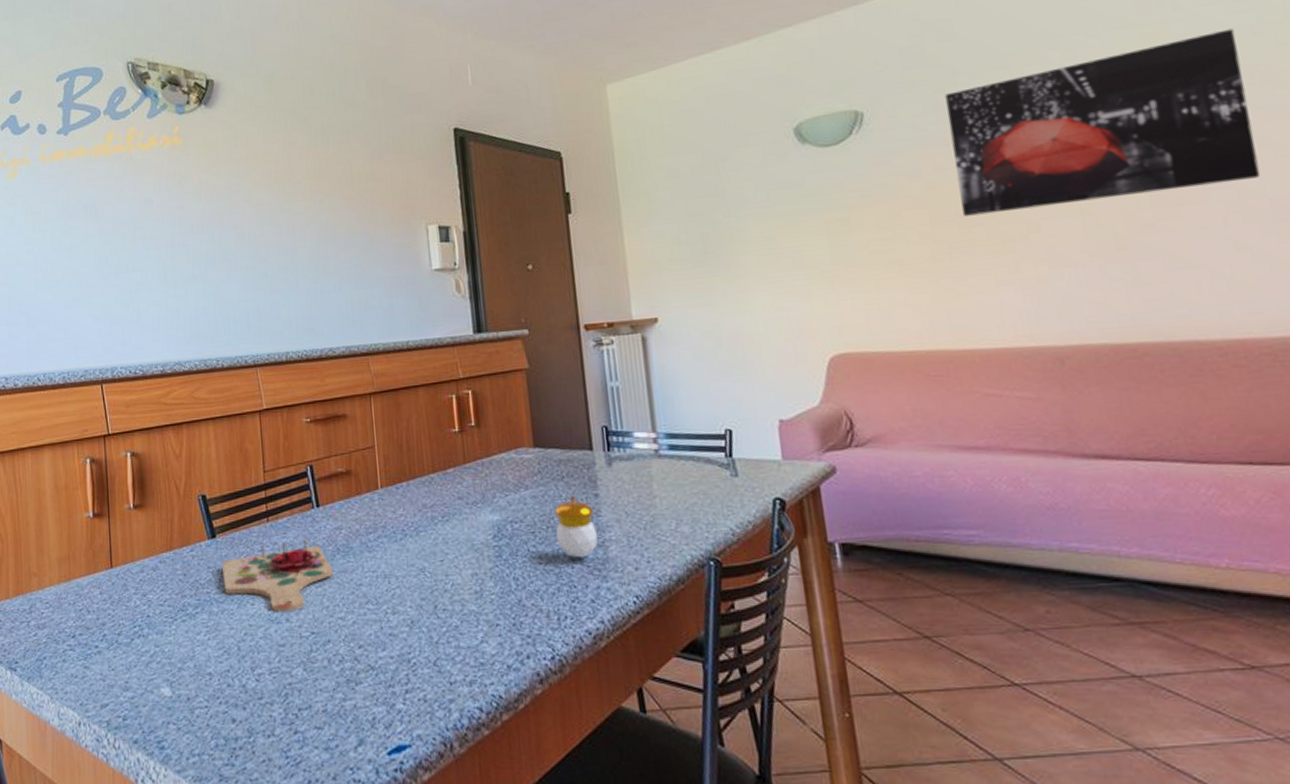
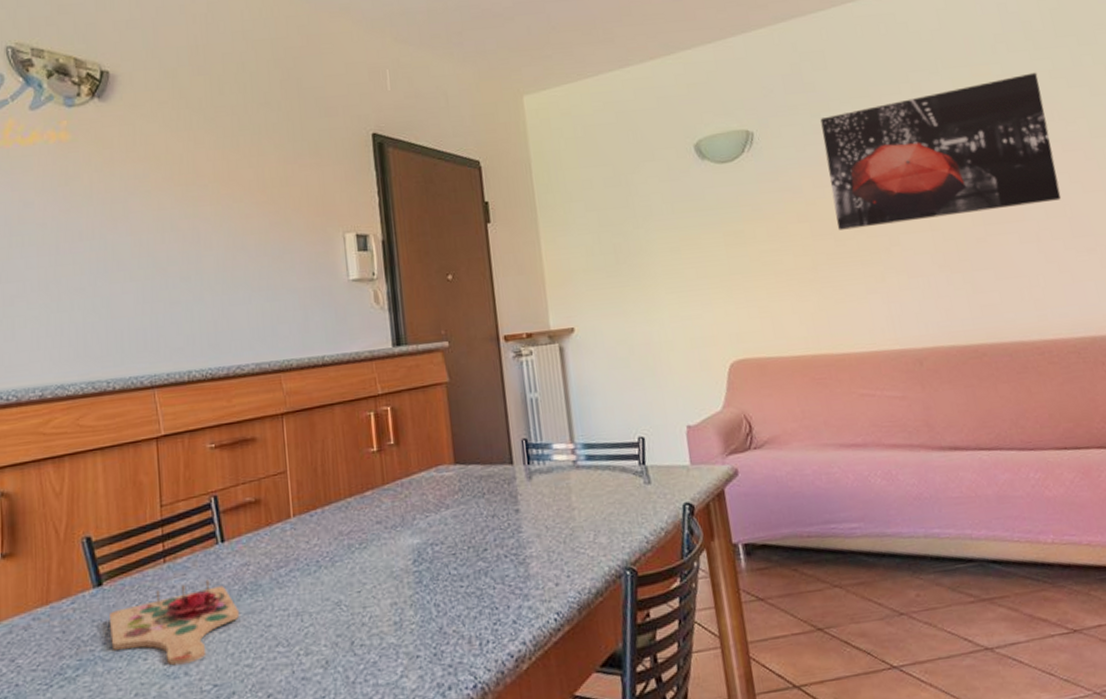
candle: present [554,495,598,558] -> none [476,512,519,578]

